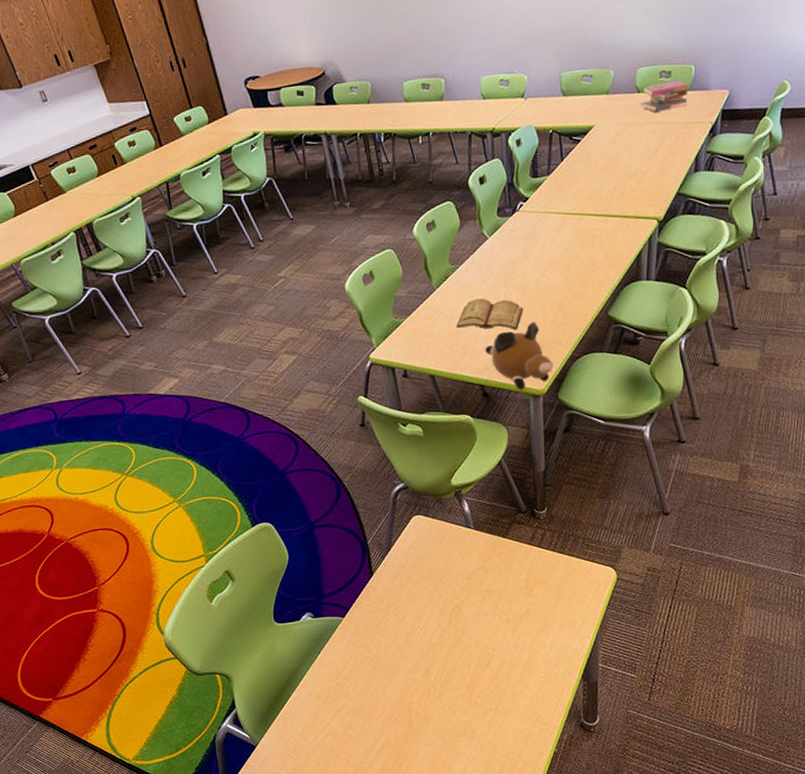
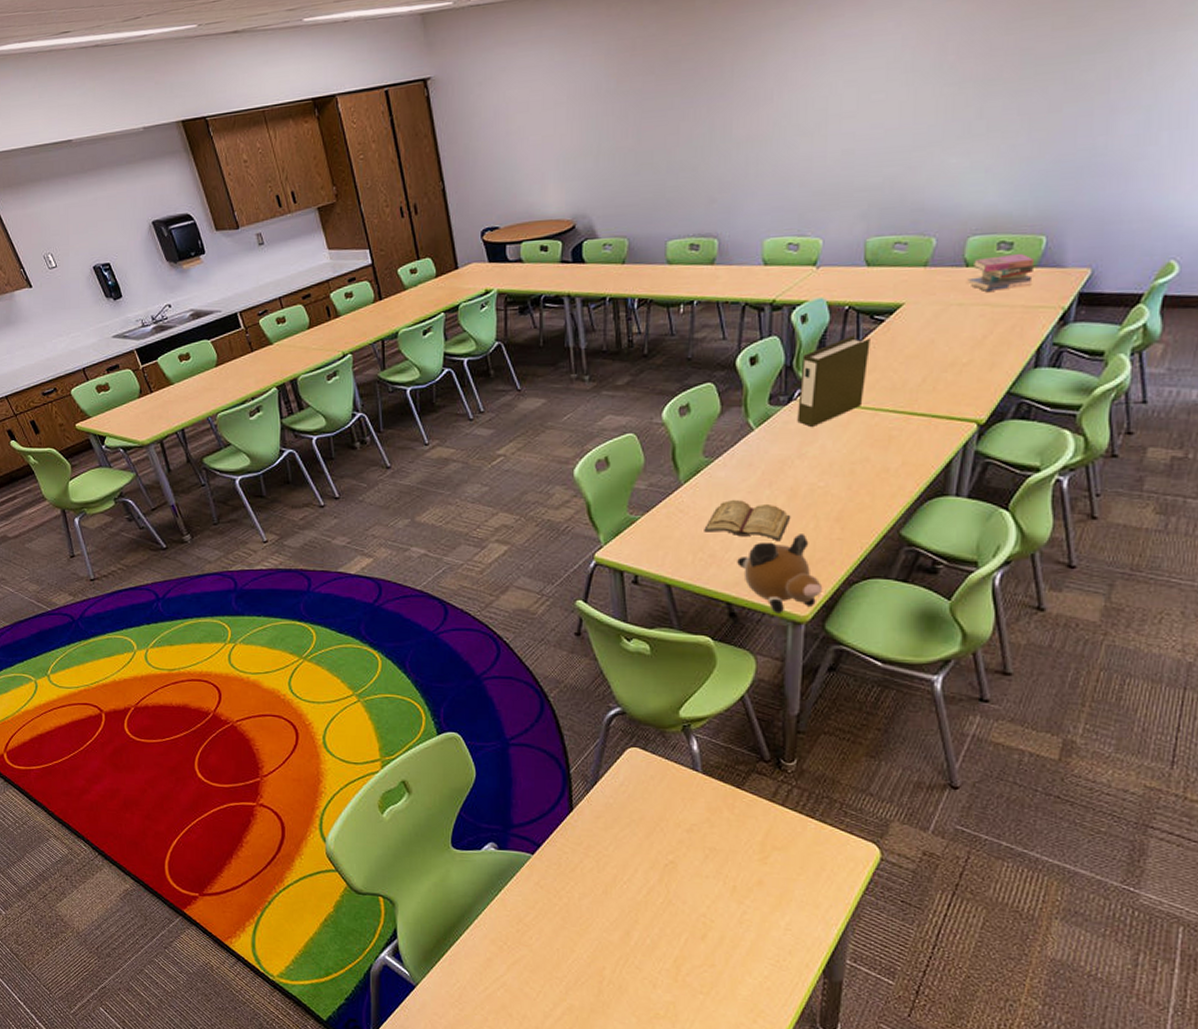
binder: none [520,154,572,233] -> present [797,335,870,427]

